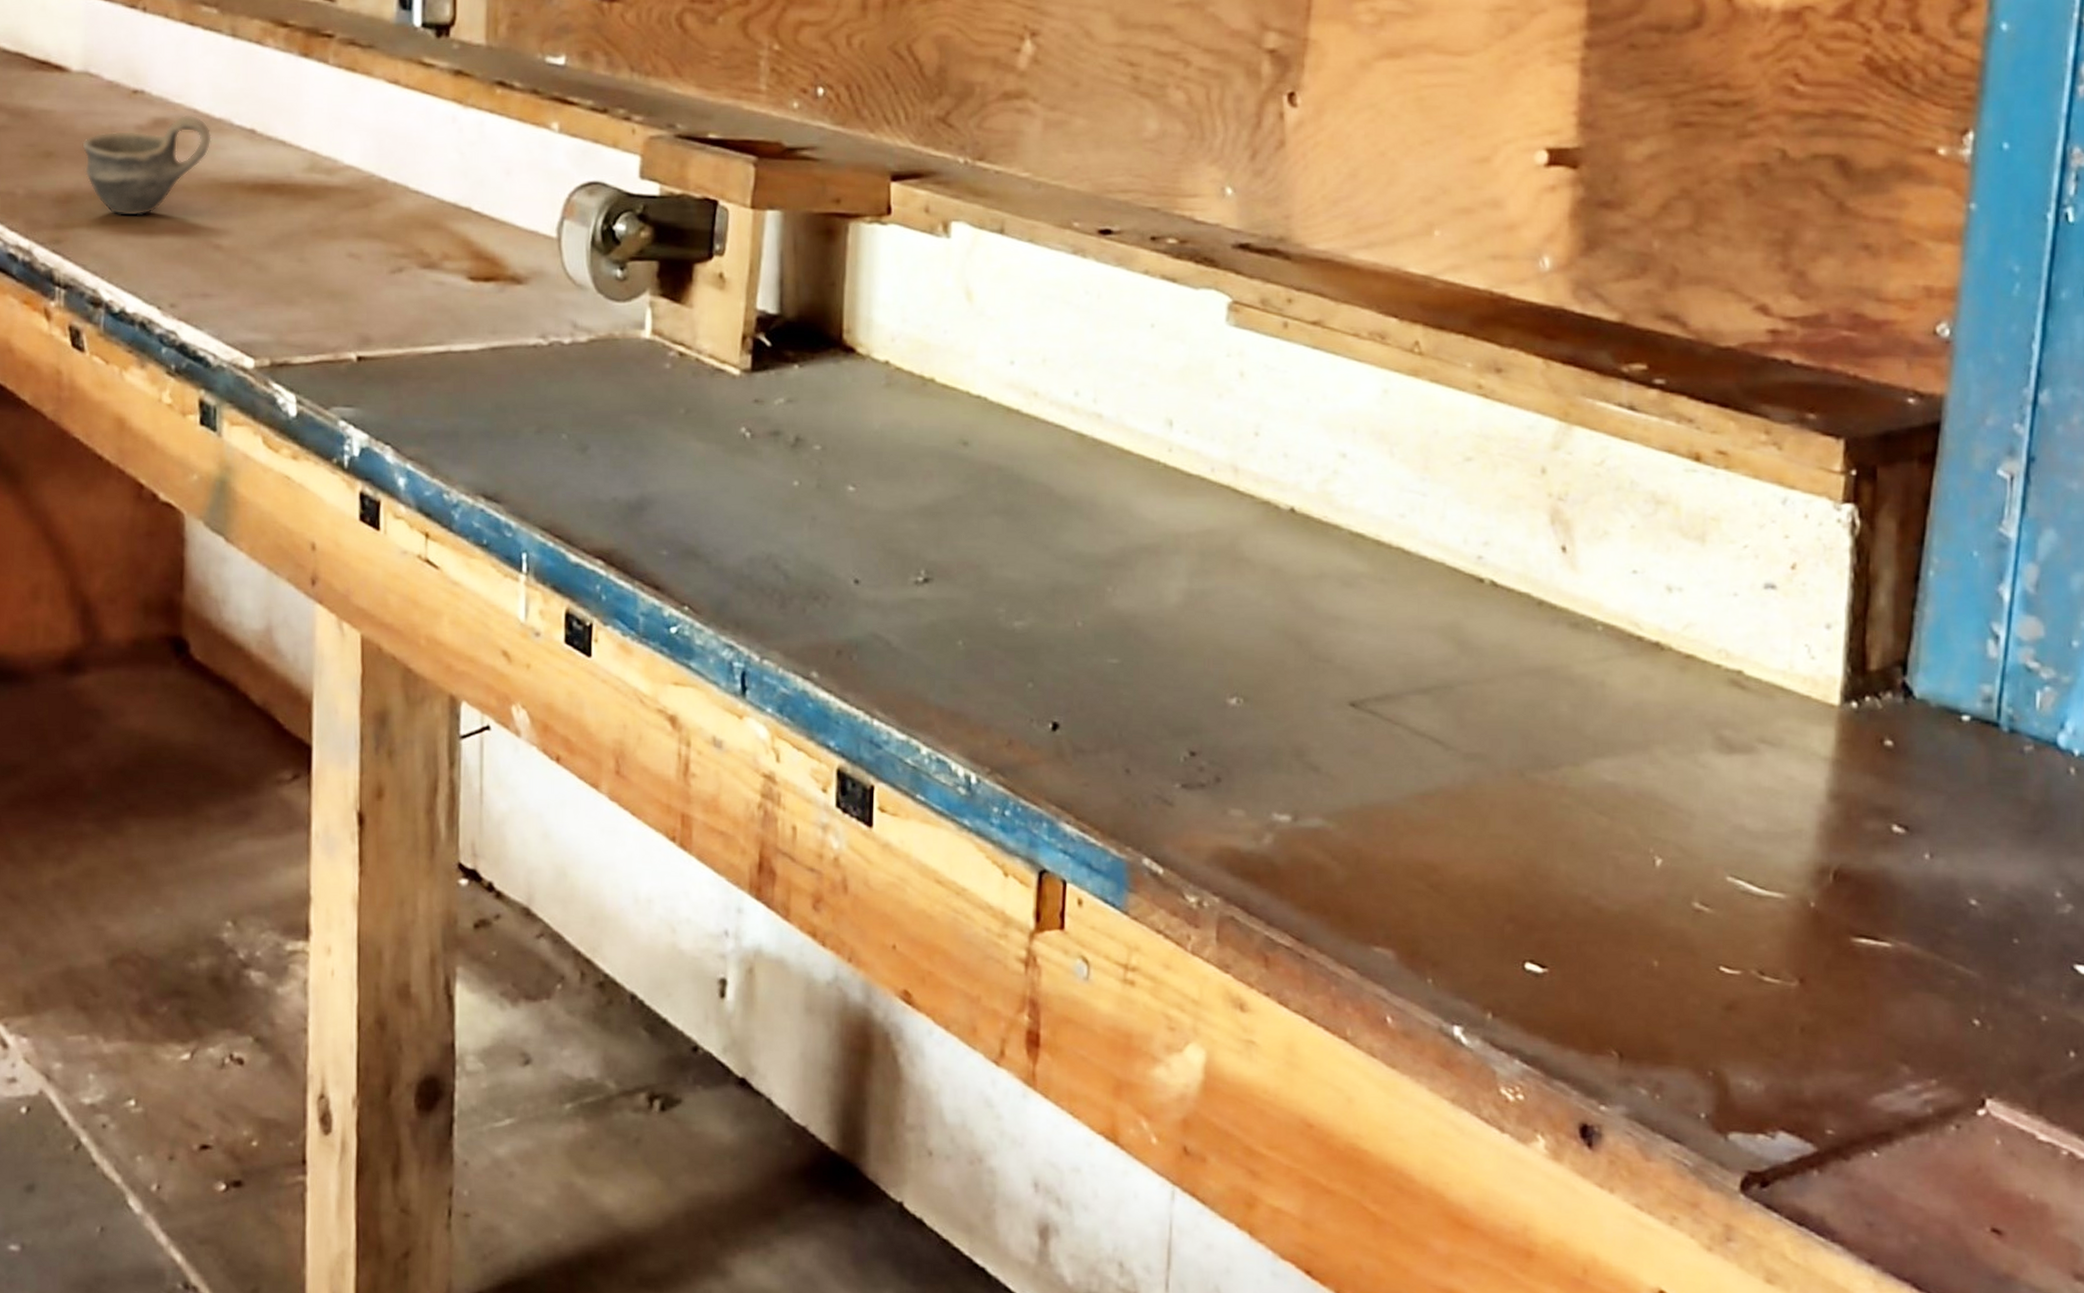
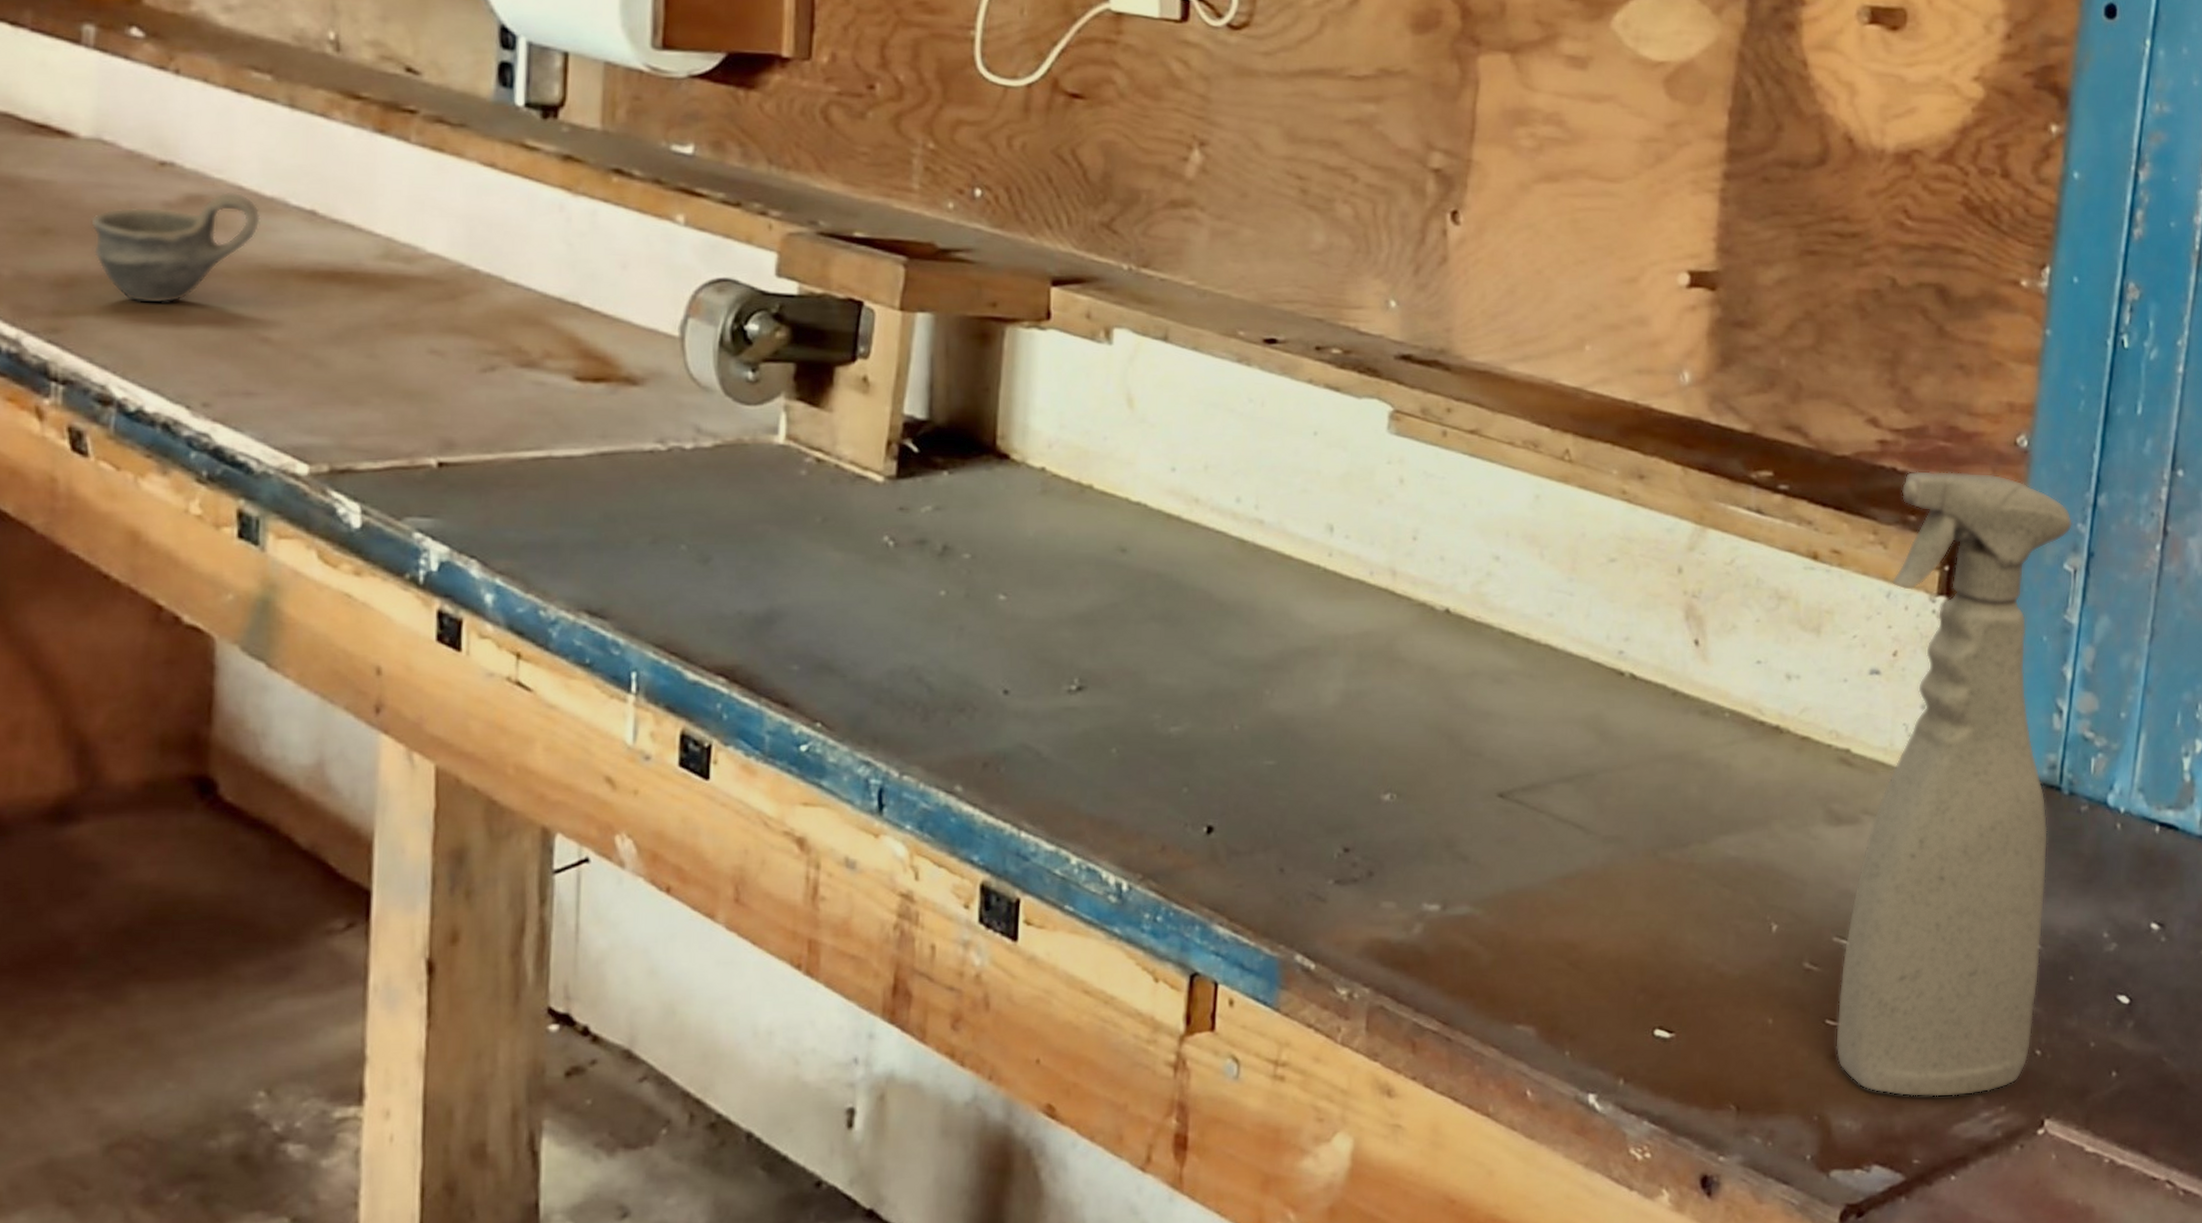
spray bottle: none [1732,363,2008,1064] -> present [1835,470,2073,1097]

